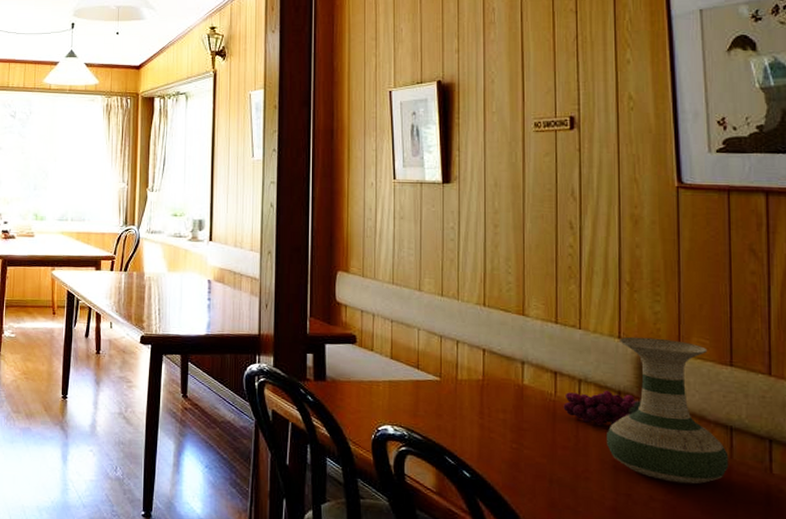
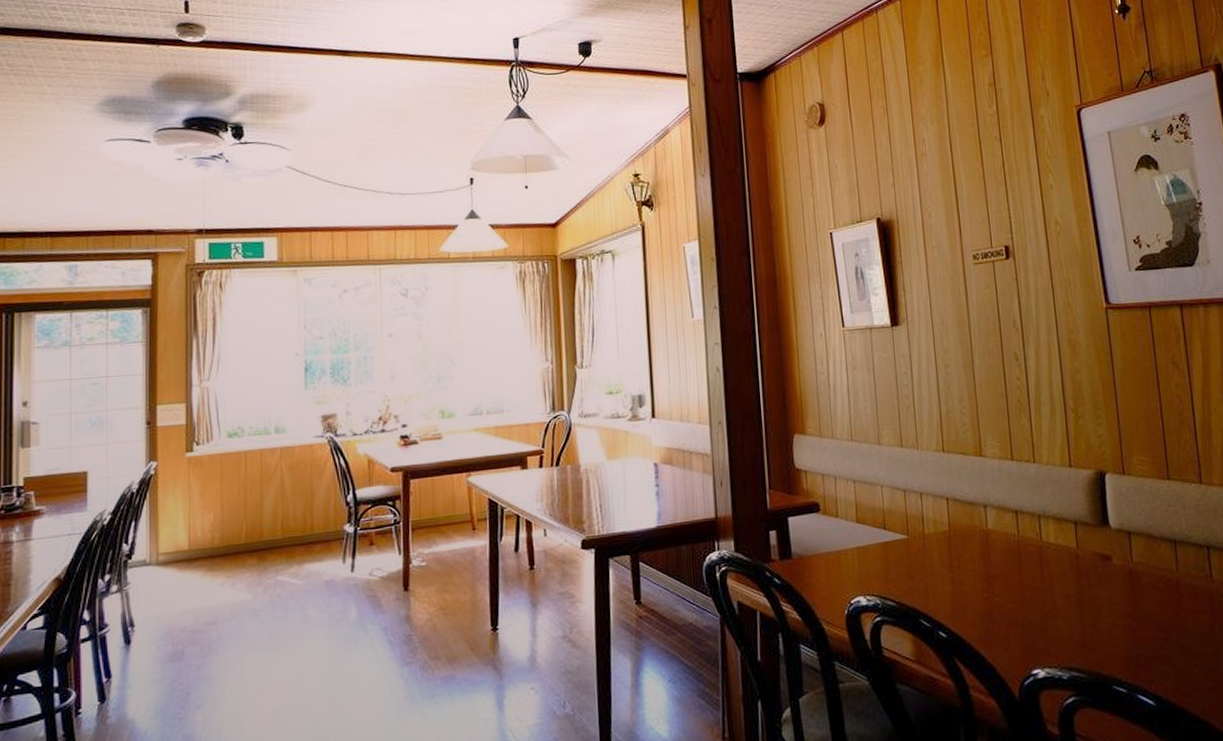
grapes: present [563,391,642,426] -> none [1026,522,1096,560]
vase: present [607,336,729,485] -> none [1068,461,1177,606]

